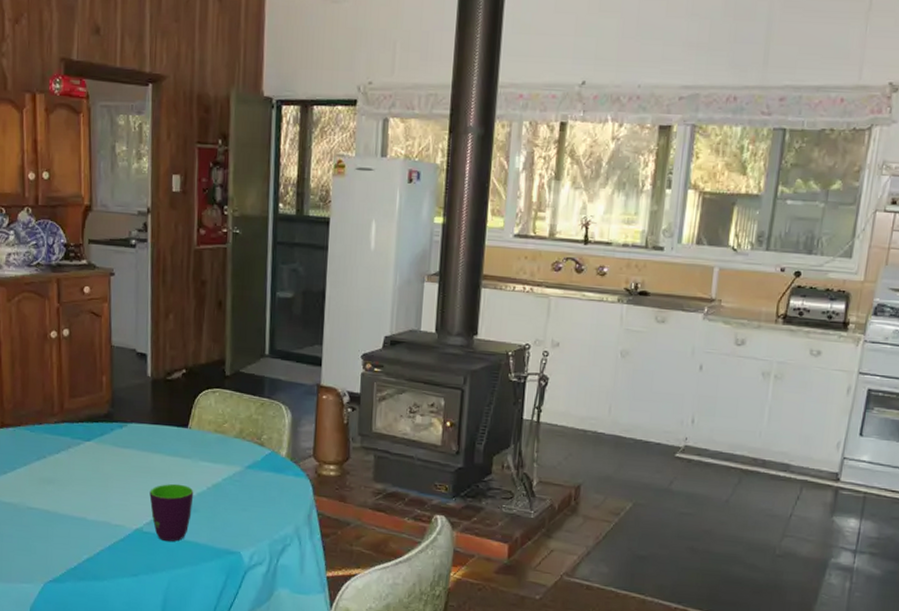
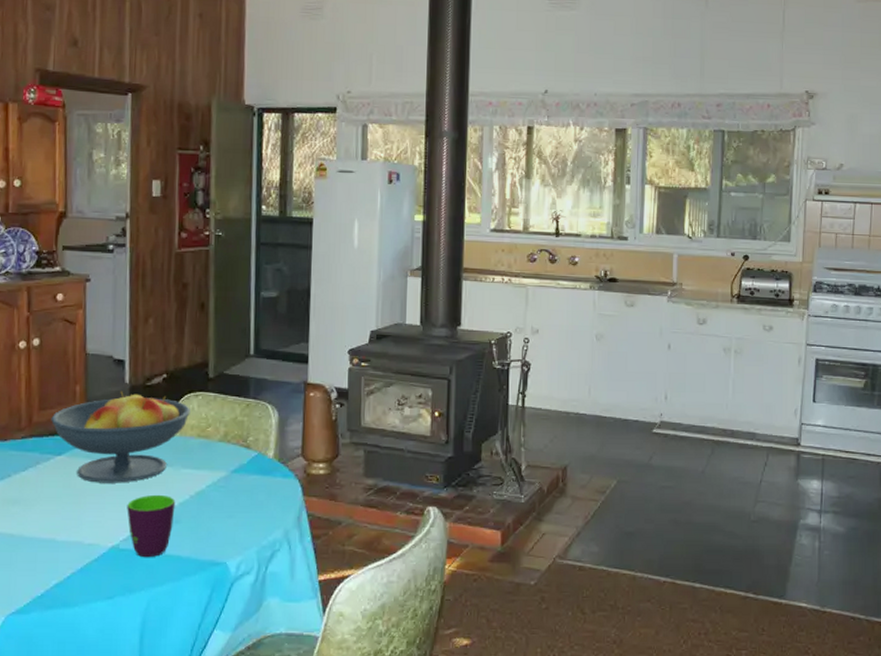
fruit bowl: none [80,383,208,471] -> present [51,391,190,483]

